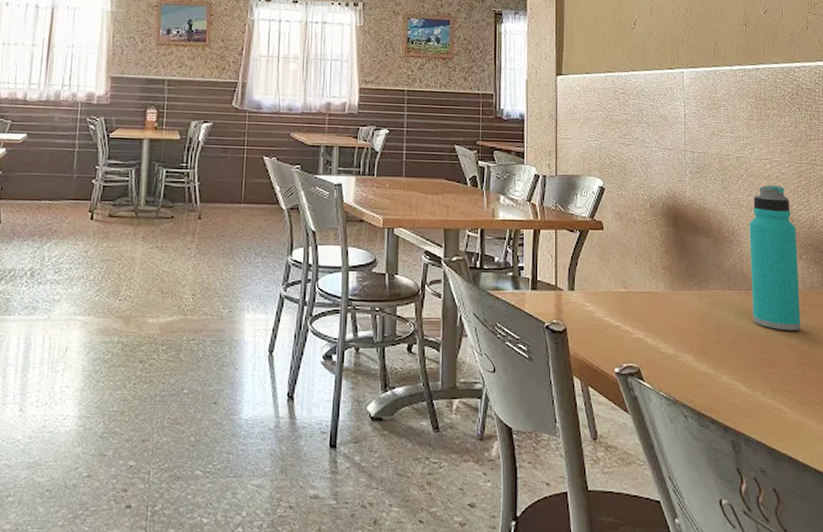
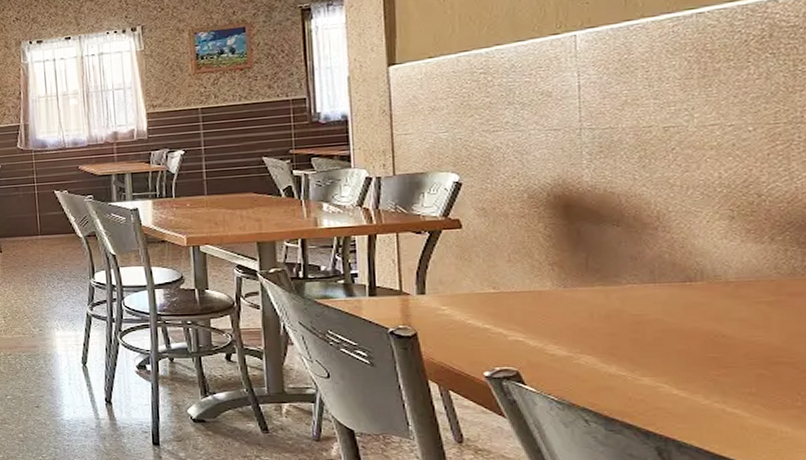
water bottle: present [749,185,801,331] -> none [685,155,771,326]

